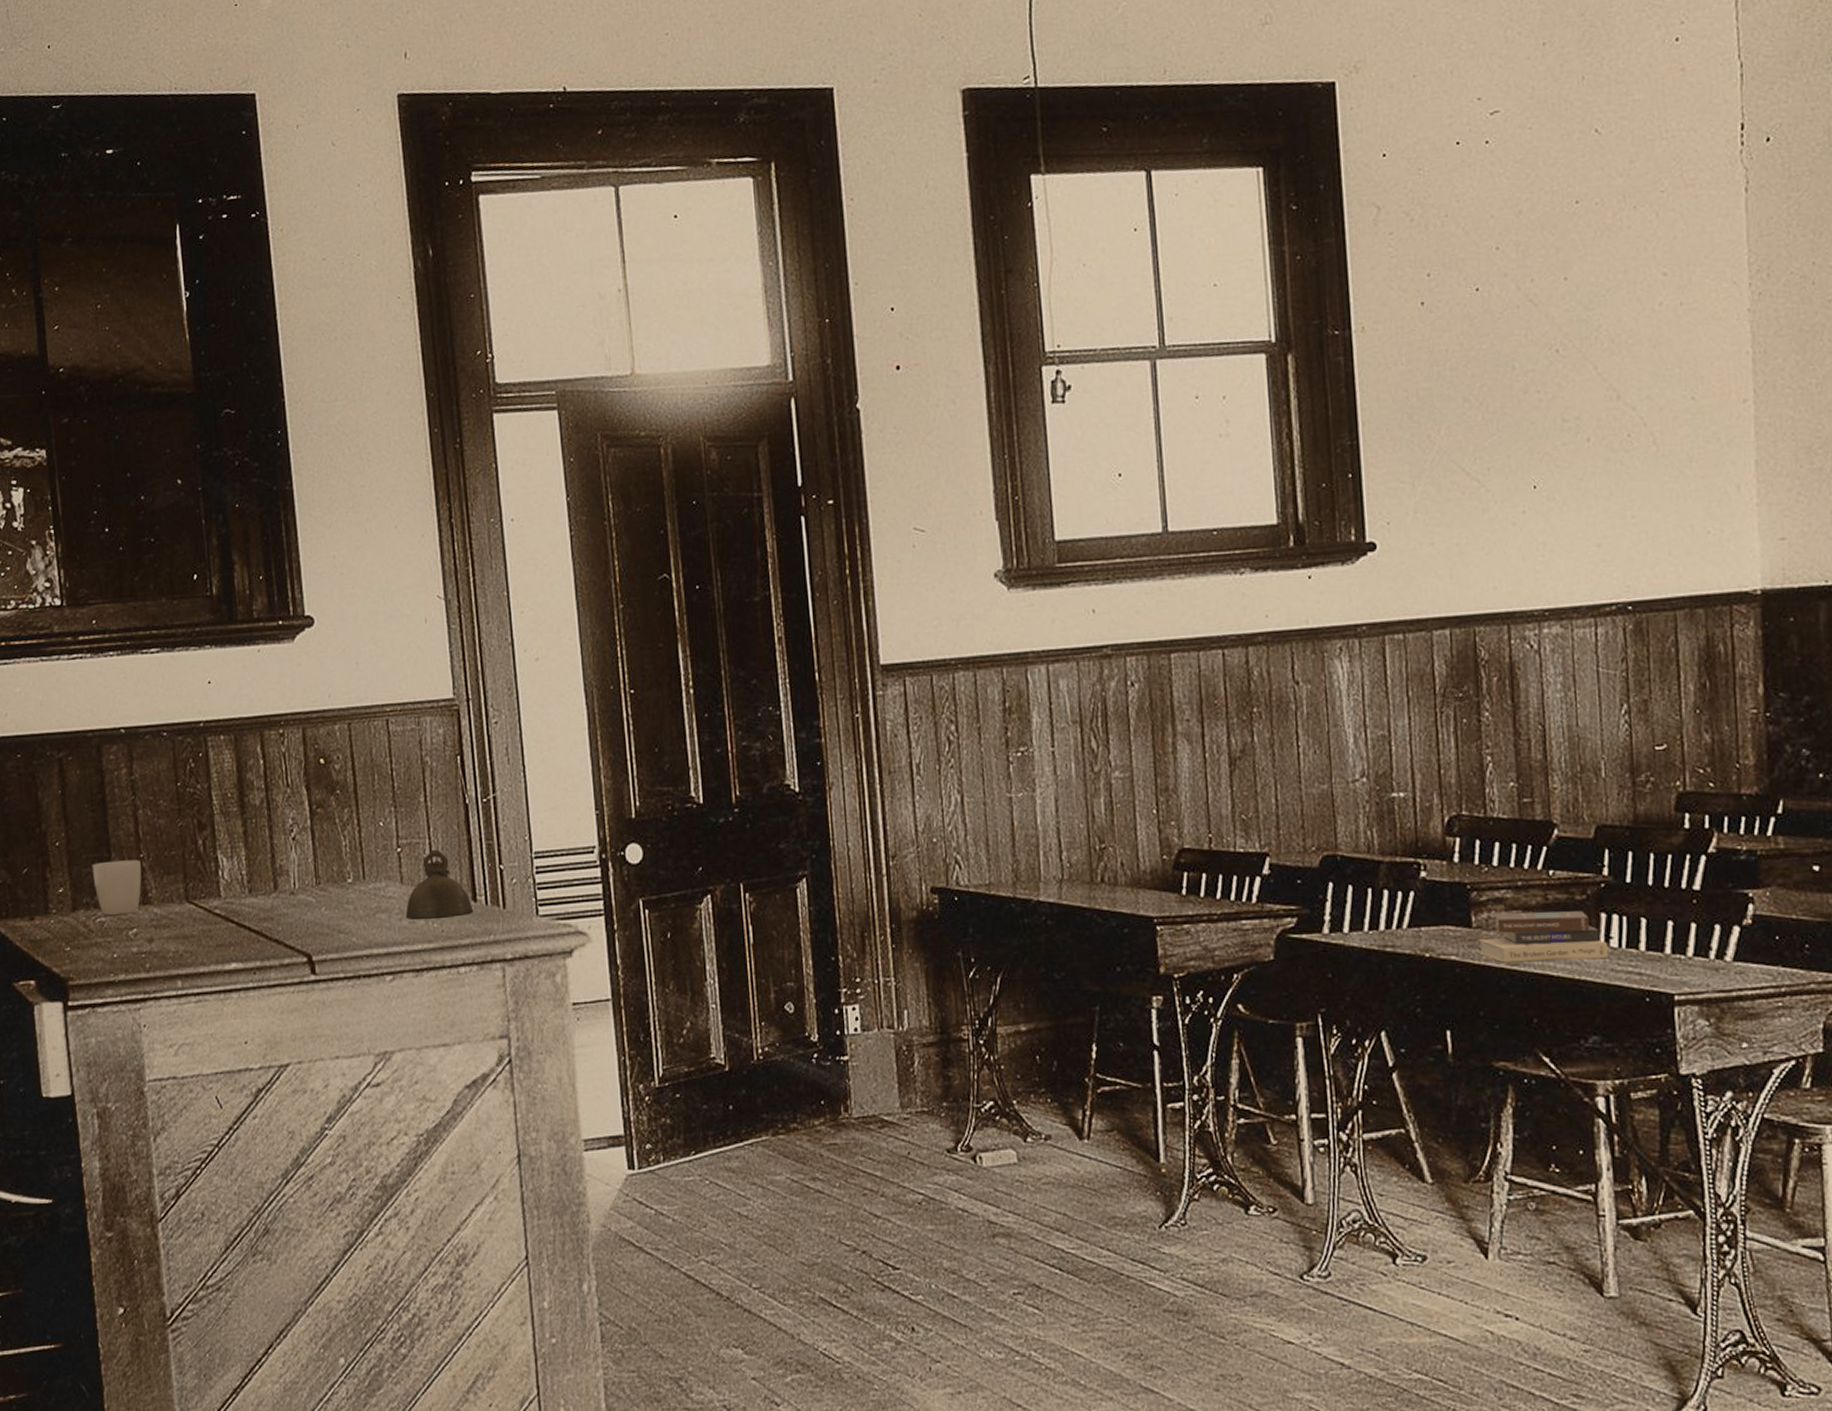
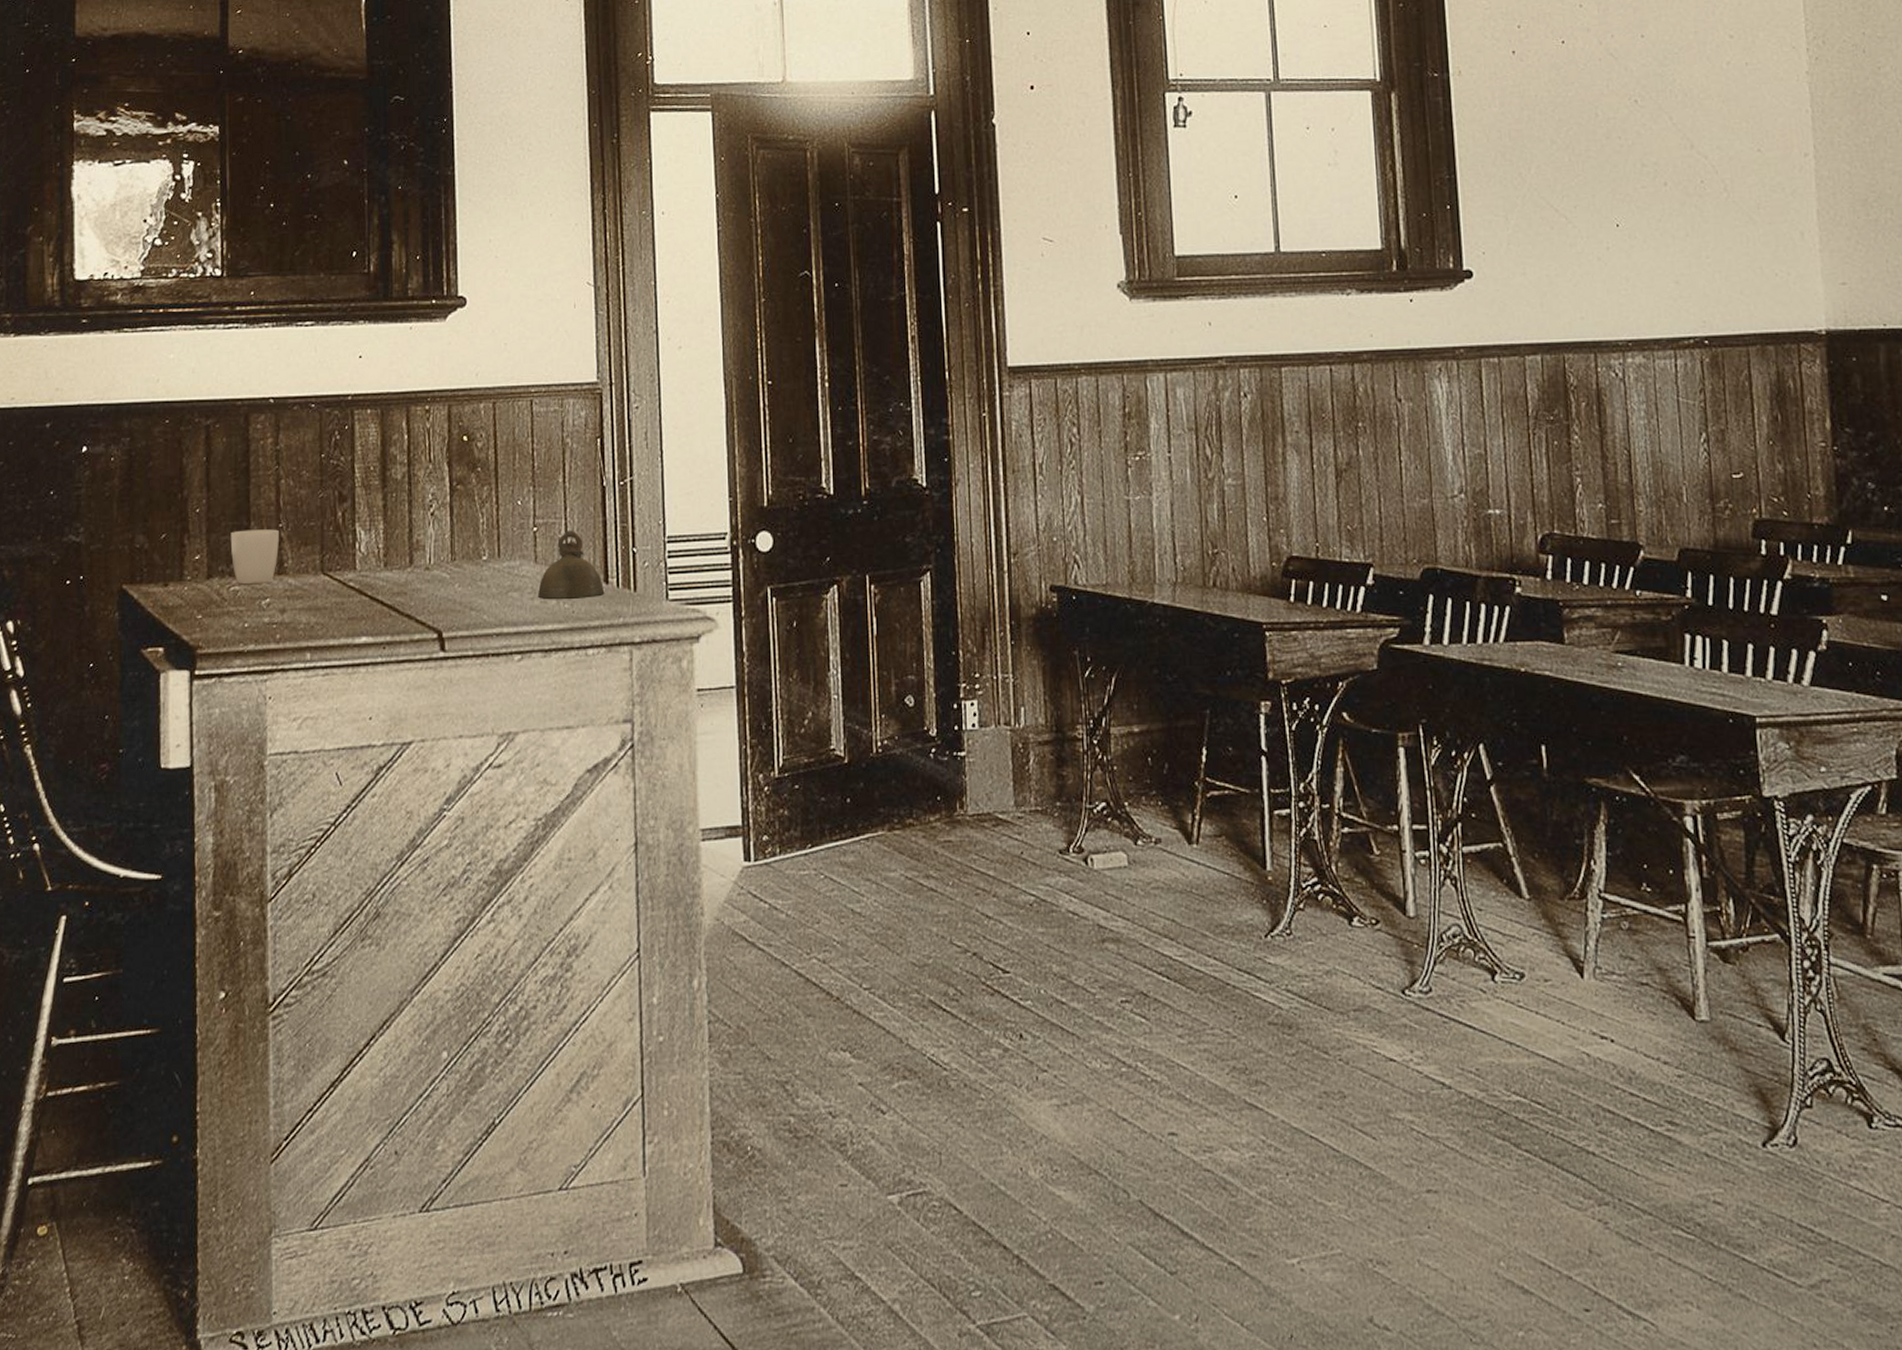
books: present [1479,911,1609,963] -> none [1571,630,1694,680]

